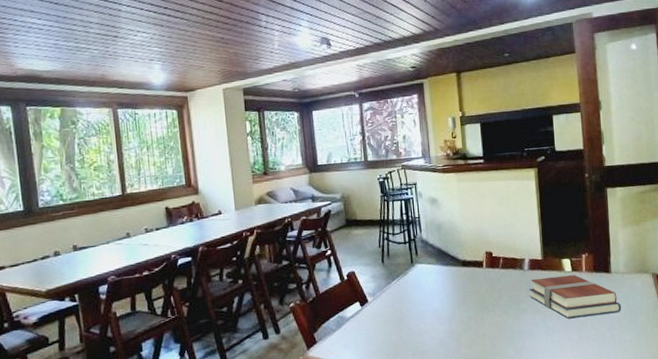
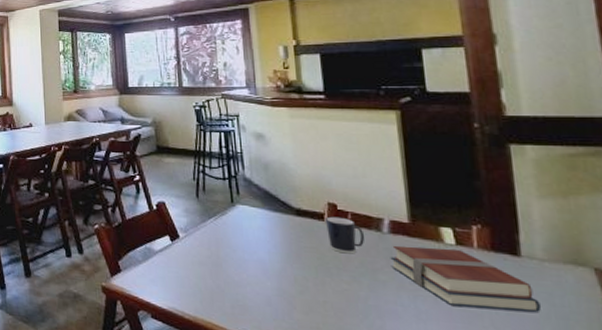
mug: none [483,262,511,292] -> present [324,216,364,254]

